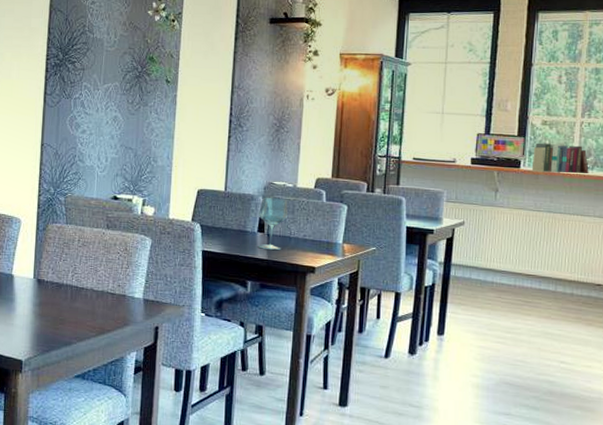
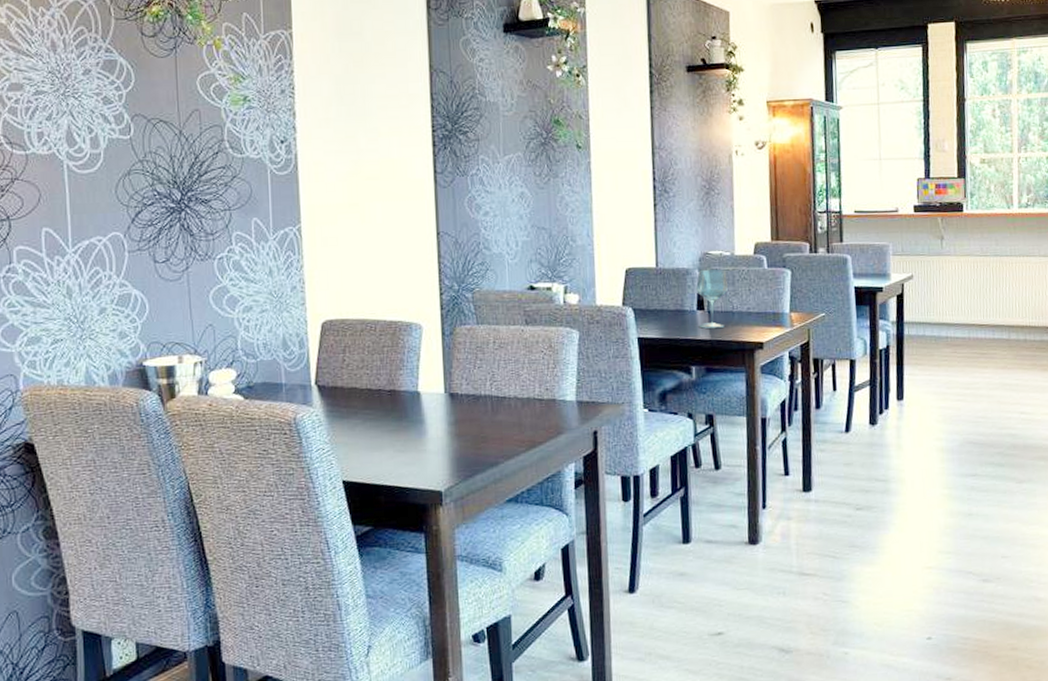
books: present [531,143,589,176] -> none [974,182,1031,215]

